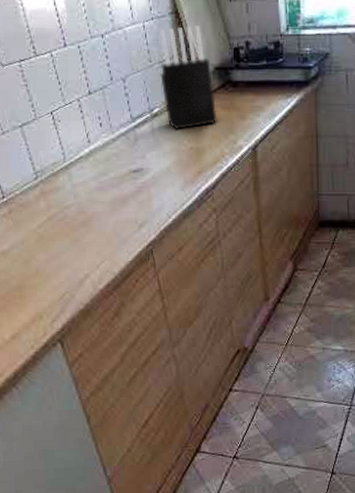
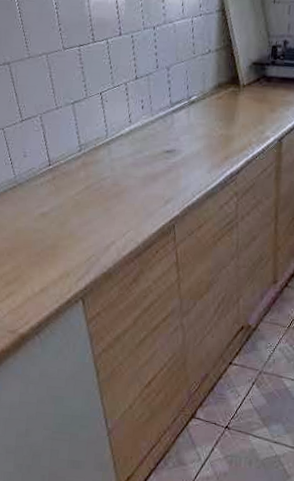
knife block: present [160,25,217,129] -> none [201,23,249,117]

